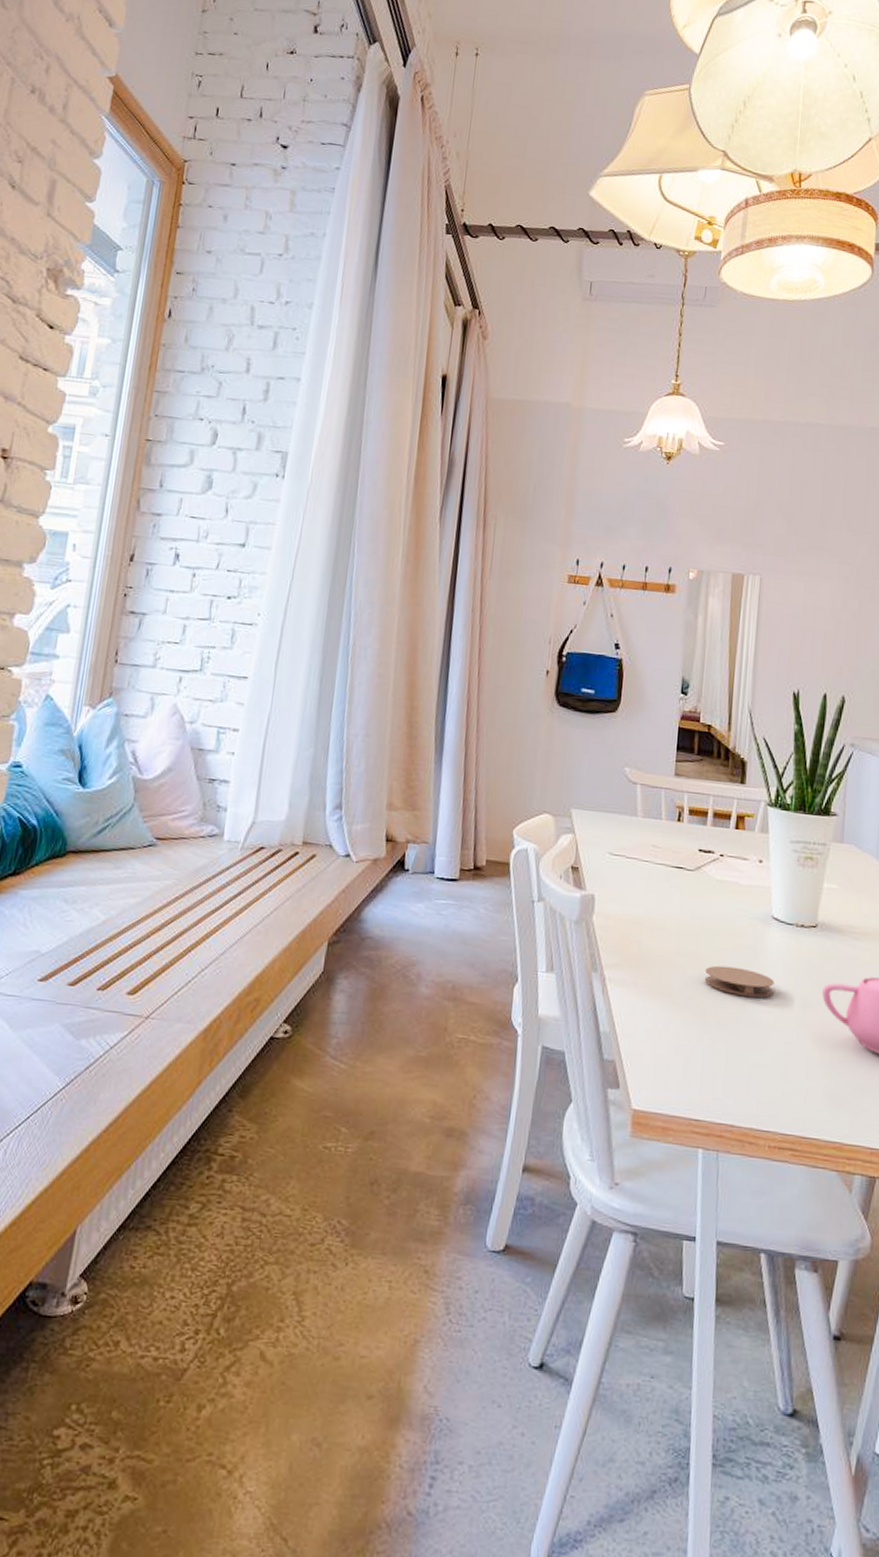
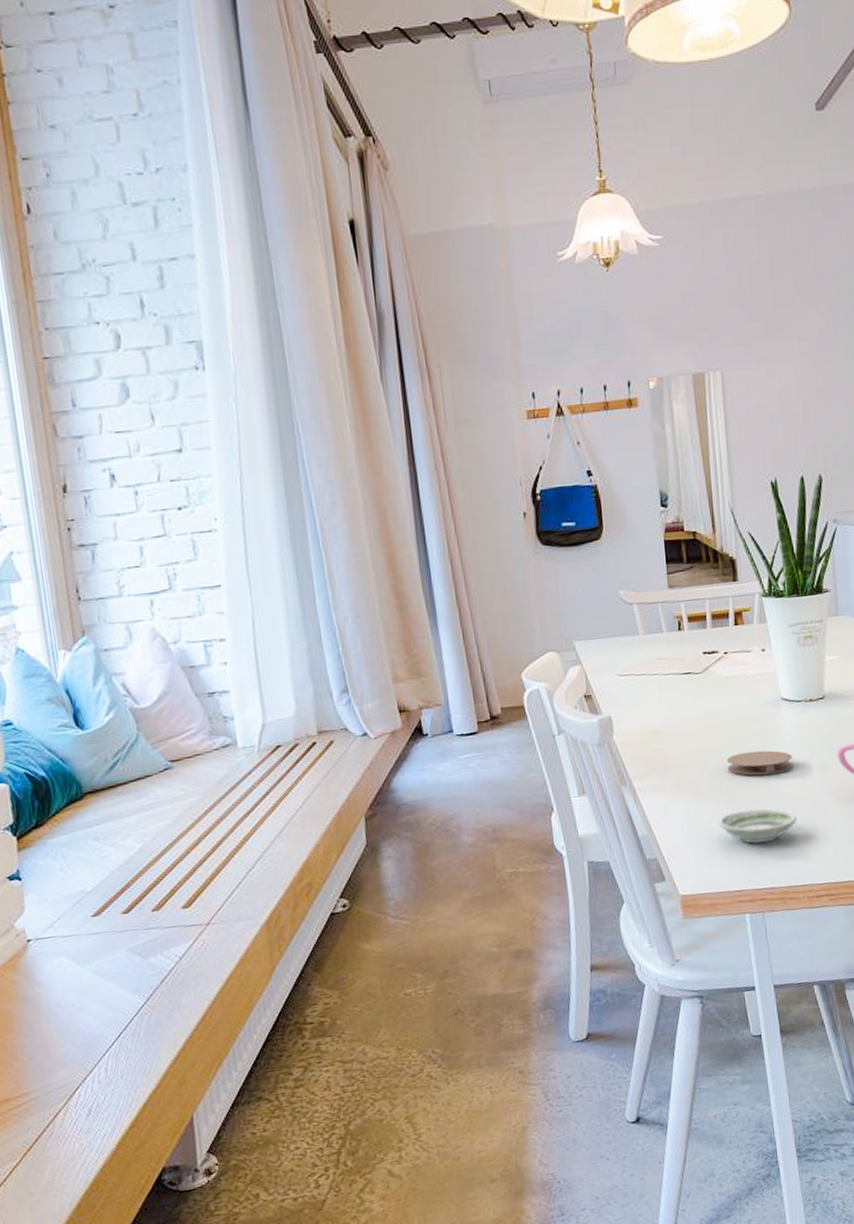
saucer: none [686,1029,770,1072] -> present [719,808,797,844]

